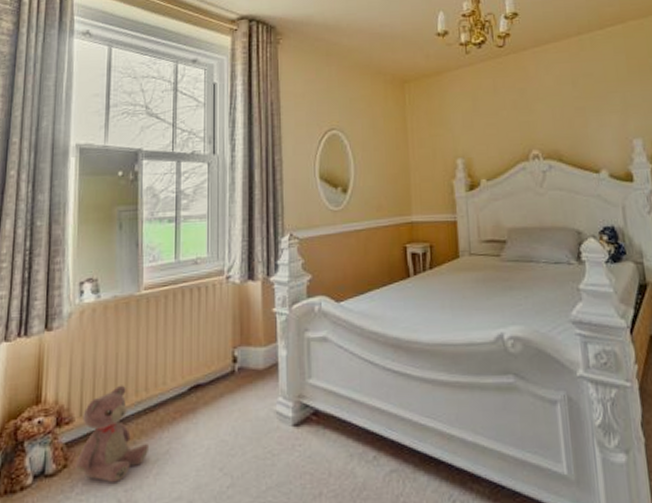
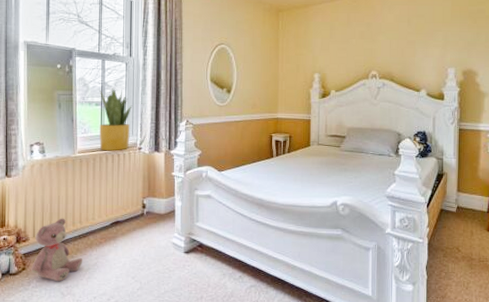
planter: none [173,197,217,285] -> present [99,88,133,151]

